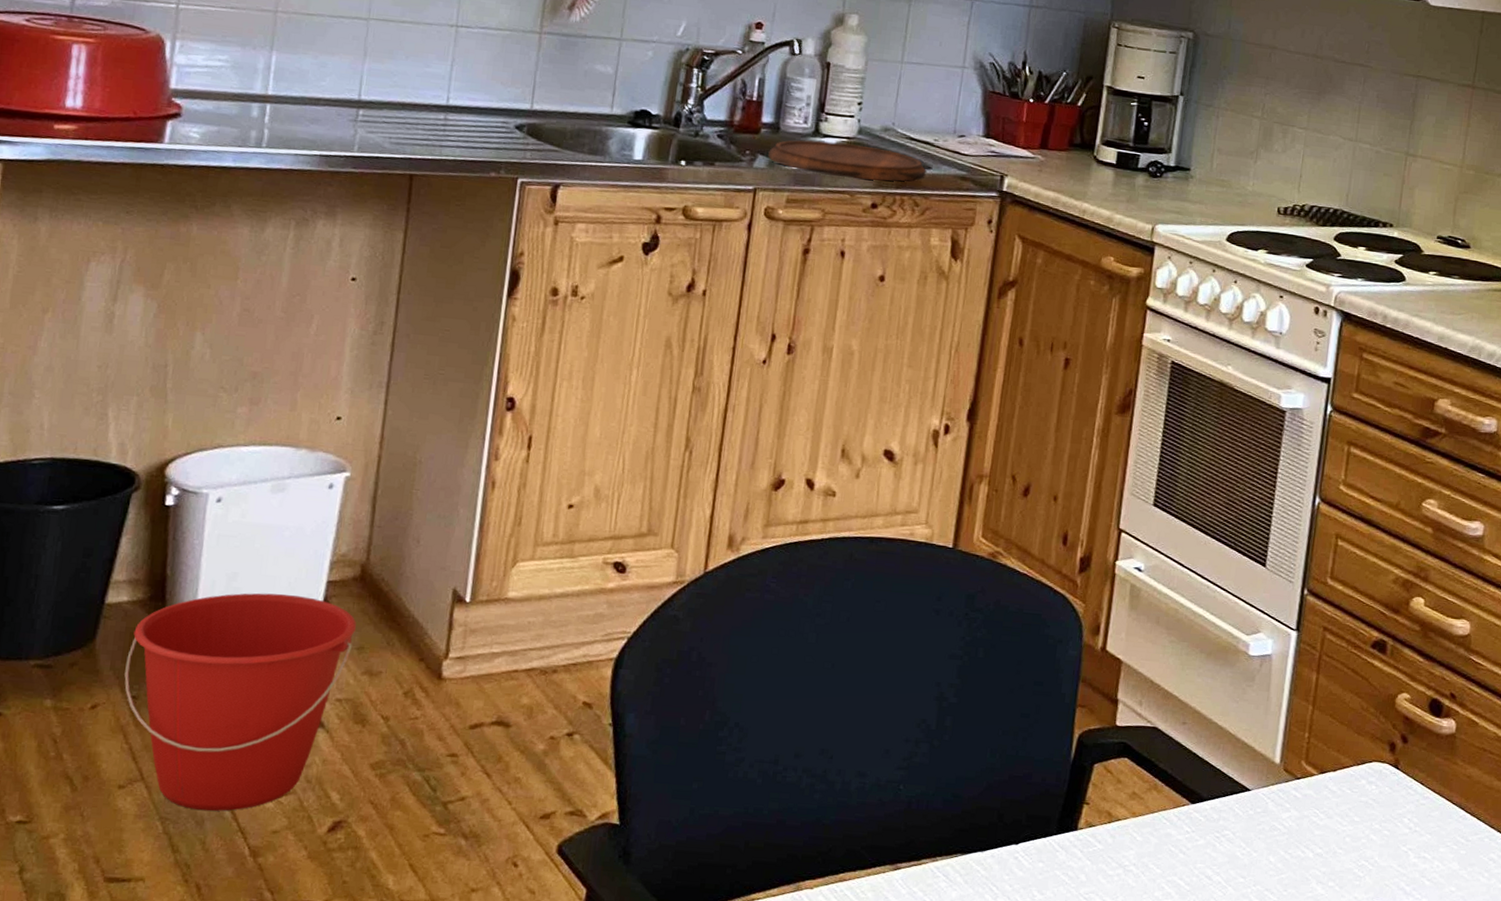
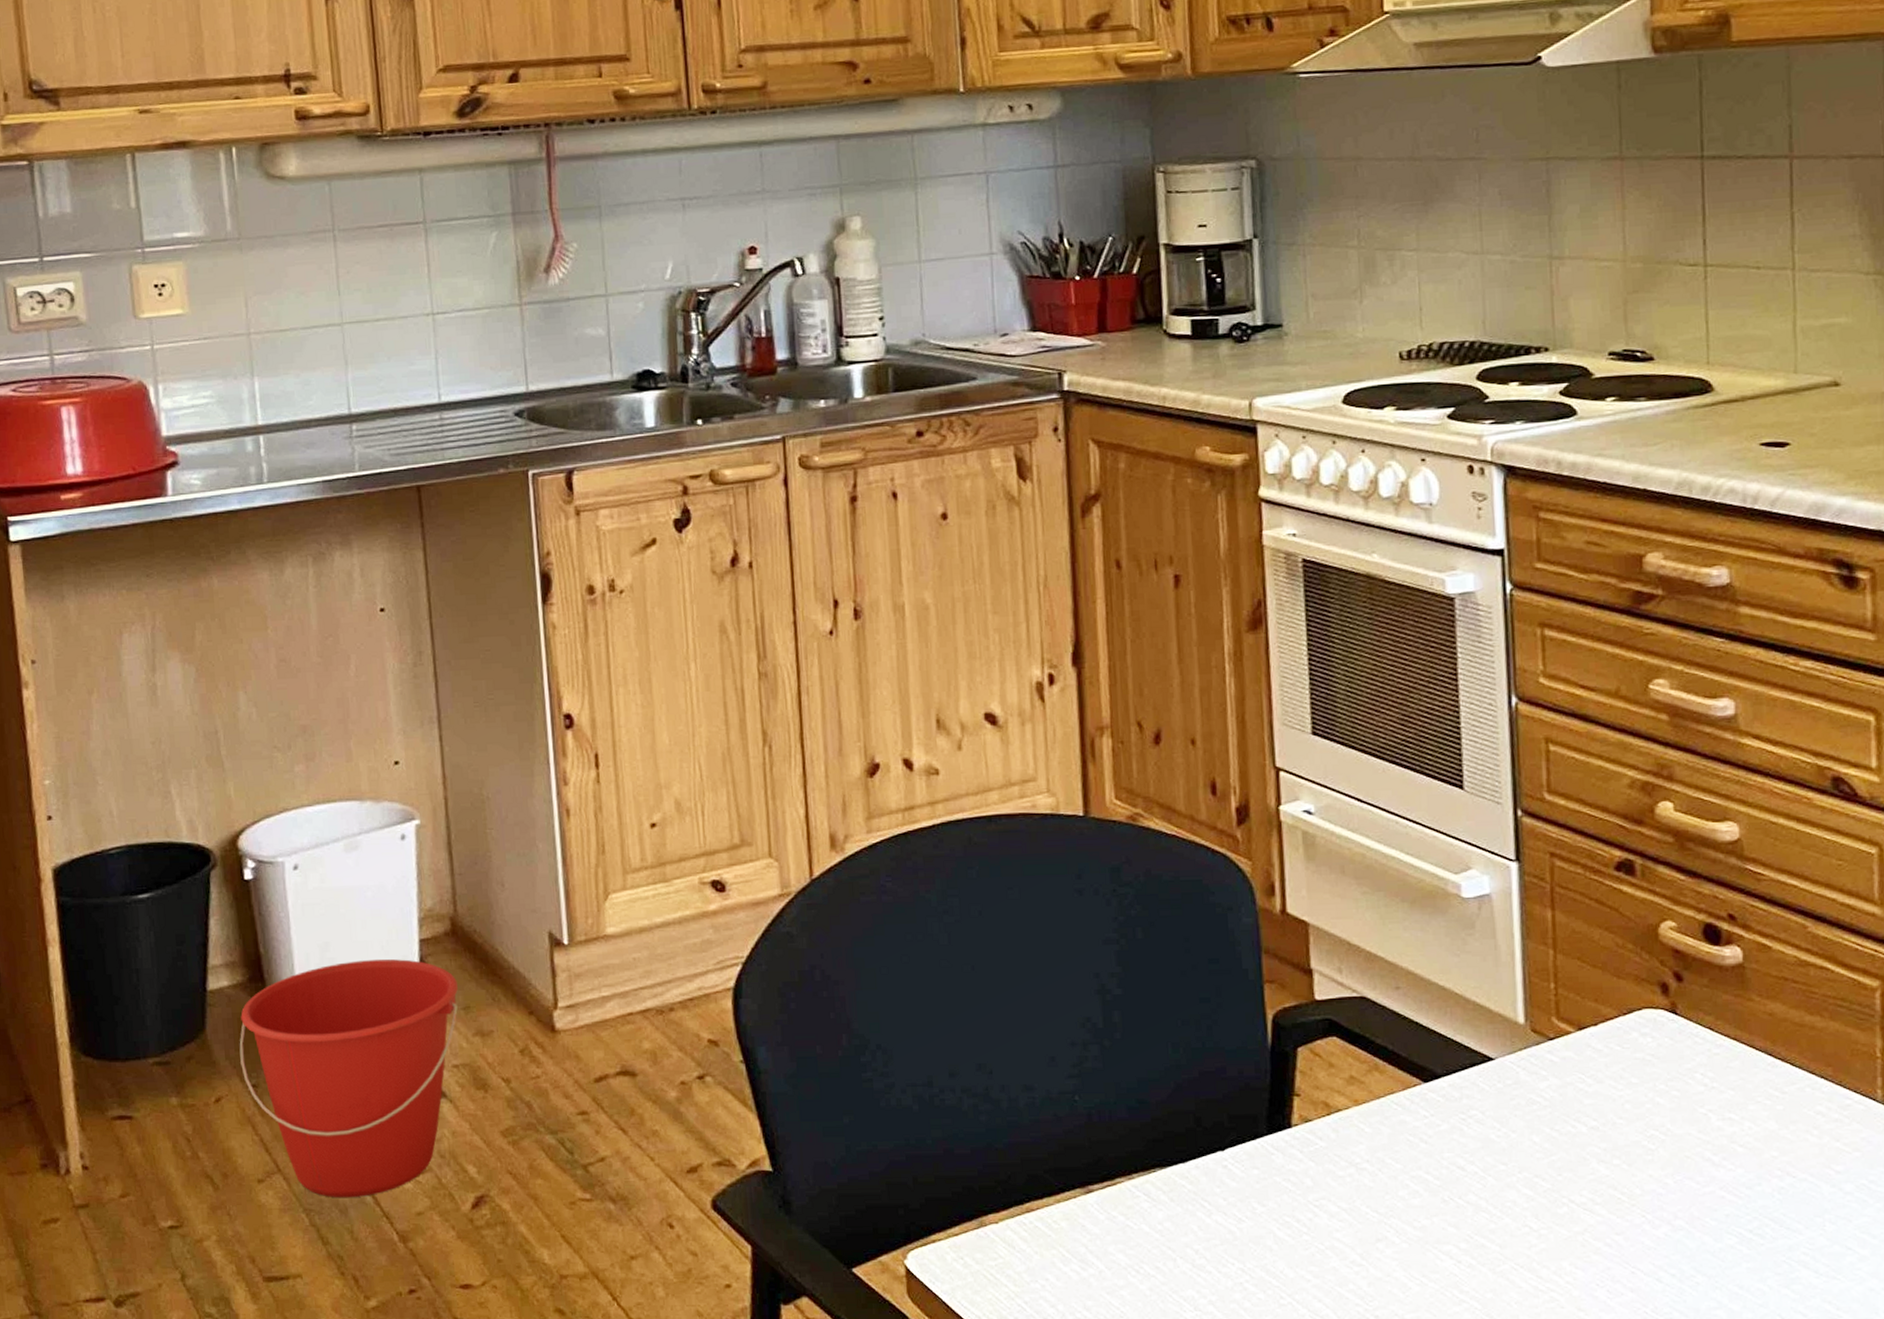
cutting board: present [768,139,926,182] -> none [790,366,972,408]

